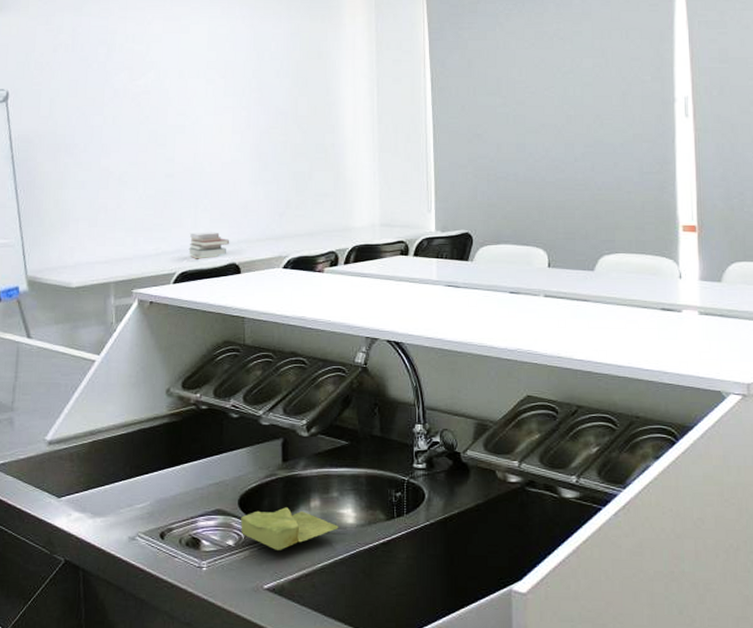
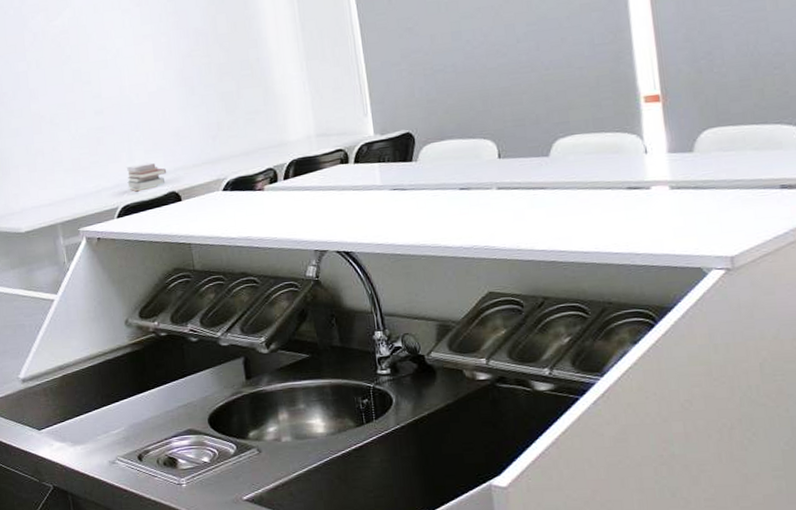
sponge: present [241,507,339,550] -> none [213,422,309,463]

